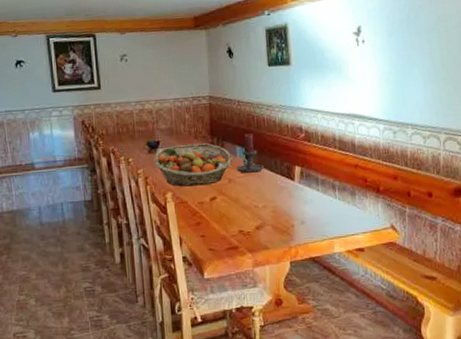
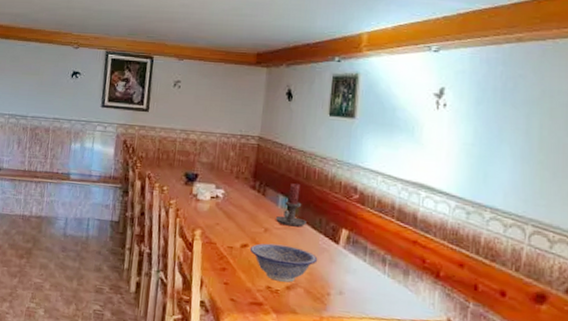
fruit basket: present [153,143,233,187] -> none [188,182,273,230]
decorative bowl: none [218,190,279,224] -> present [249,243,318,283]

